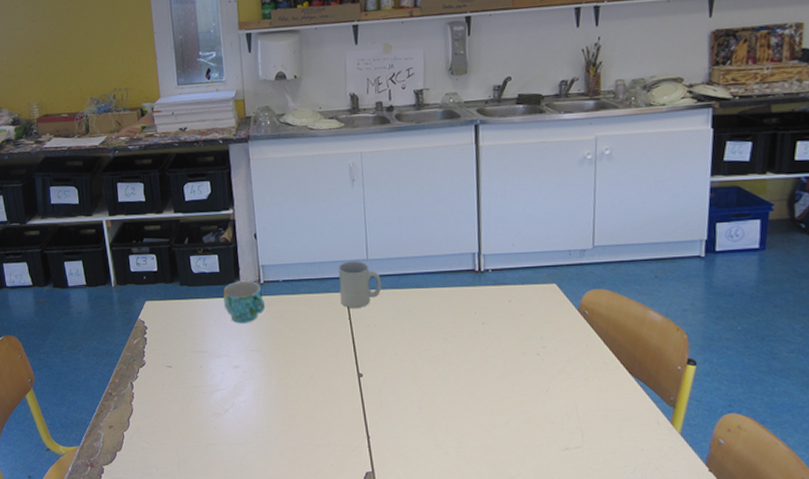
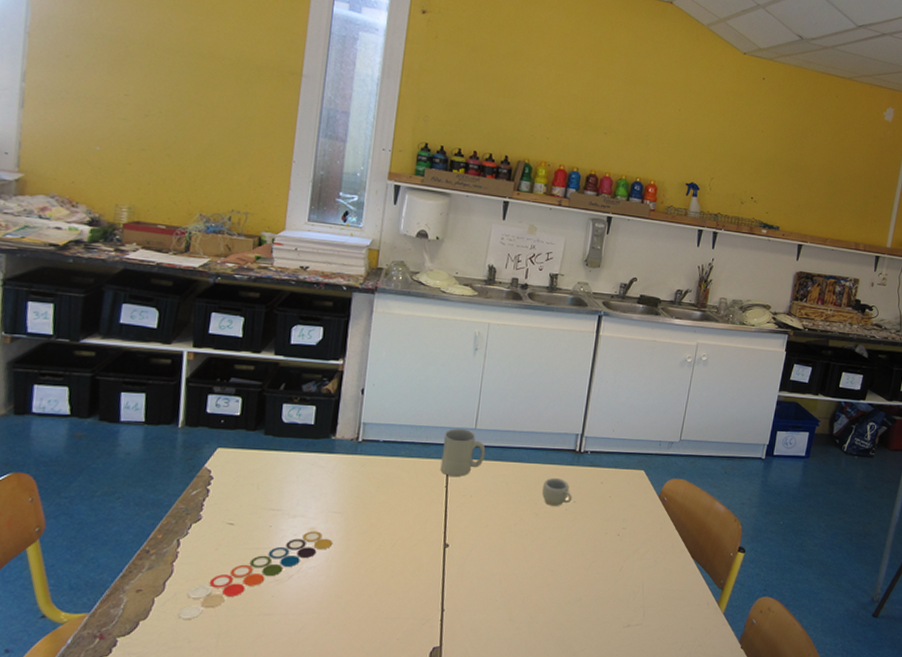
paint palette: none [144,368,257,450] -> present [178,531,333,619]
cup: present [222,280,265,324] -> none [311,436,359,483]
cup: none [446,301,480,329] -> present [541,478,572,506]

